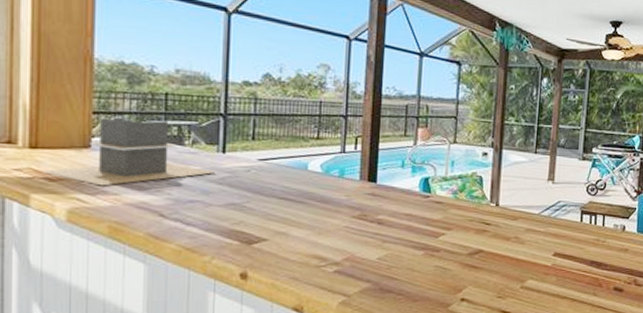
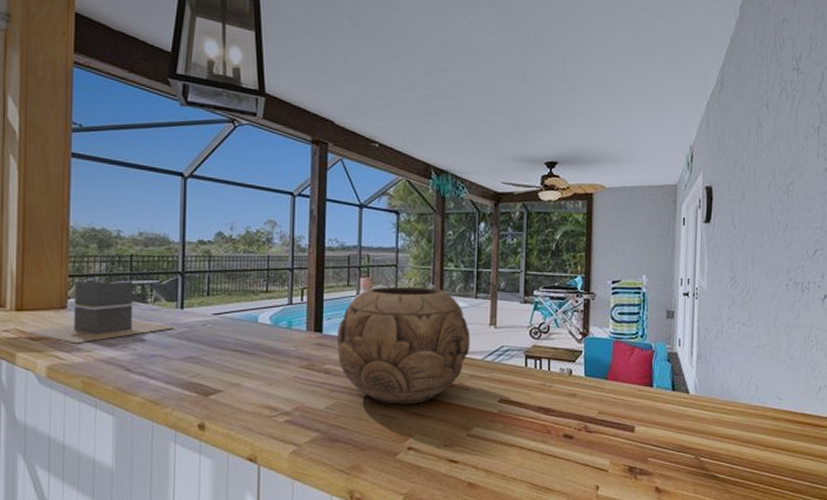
decorative bowl: none [391,138,529,257] -> present [336,286,471,405]

